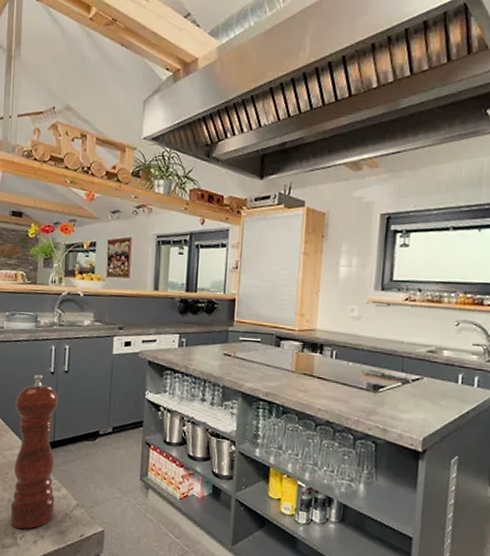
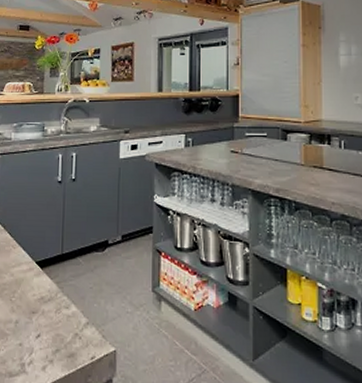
pepper mill: present [10,374,59,529] -> none [17,185,66,353]

